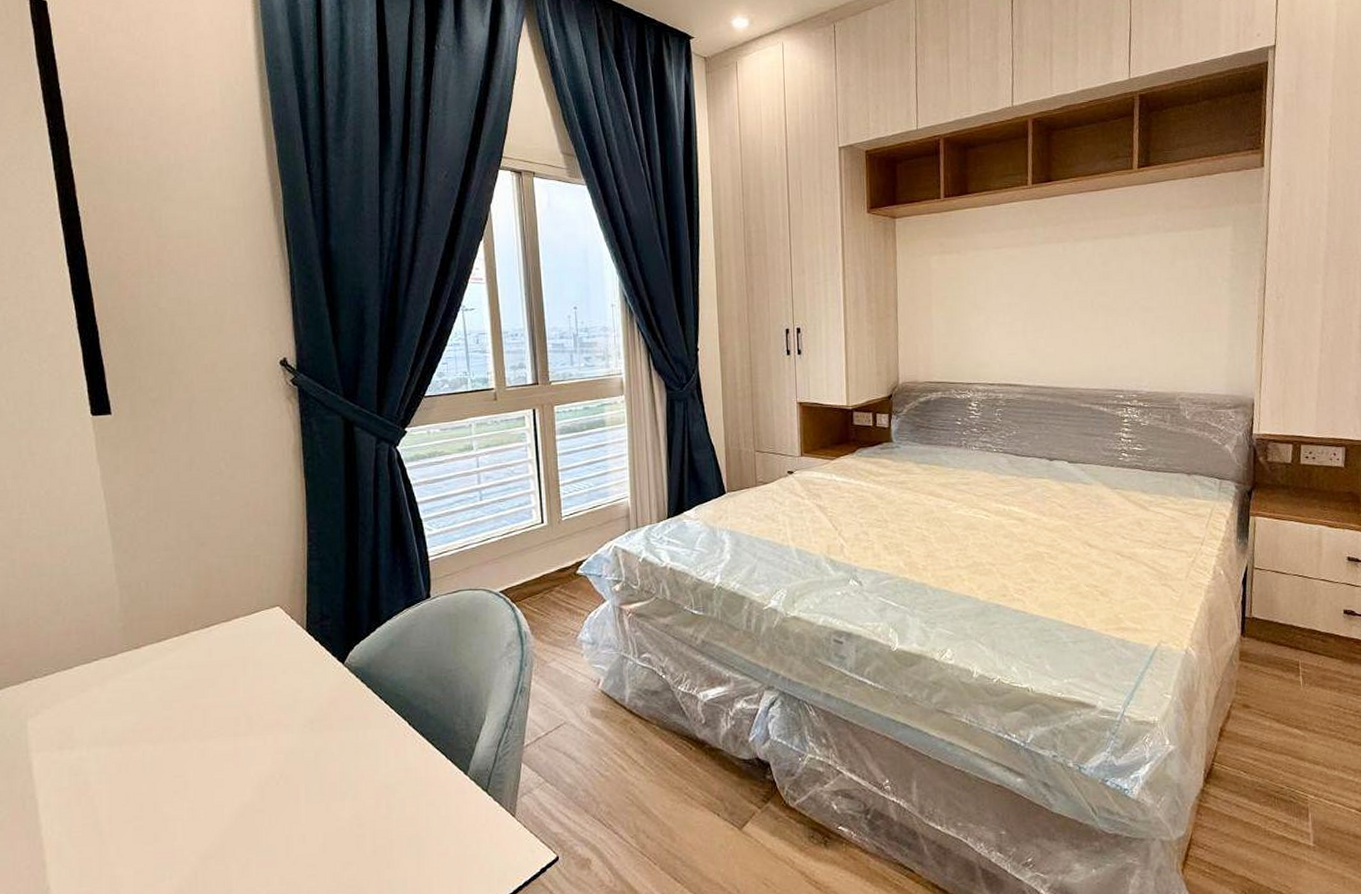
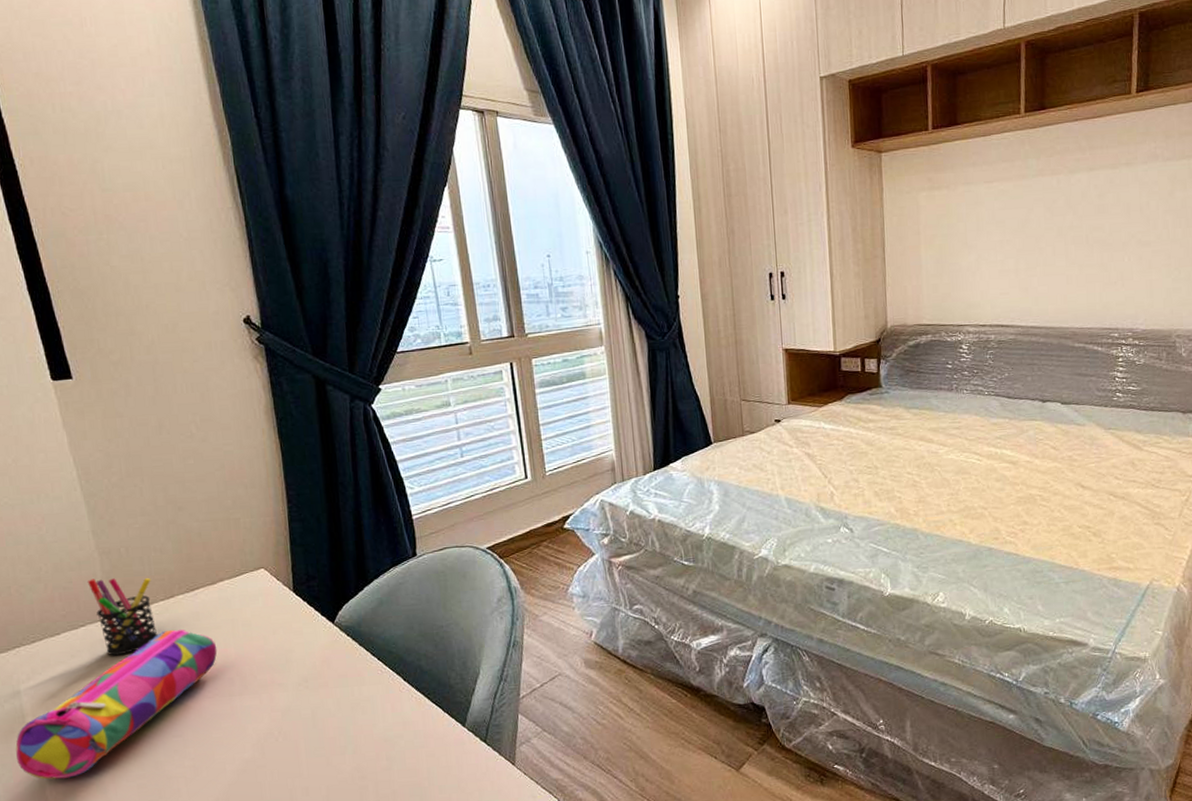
pencil case: none [16,666,226,819] -> present [15,629,218,780]
pen holder: none [104,612,169,692] -> present [87,578,158,656]

